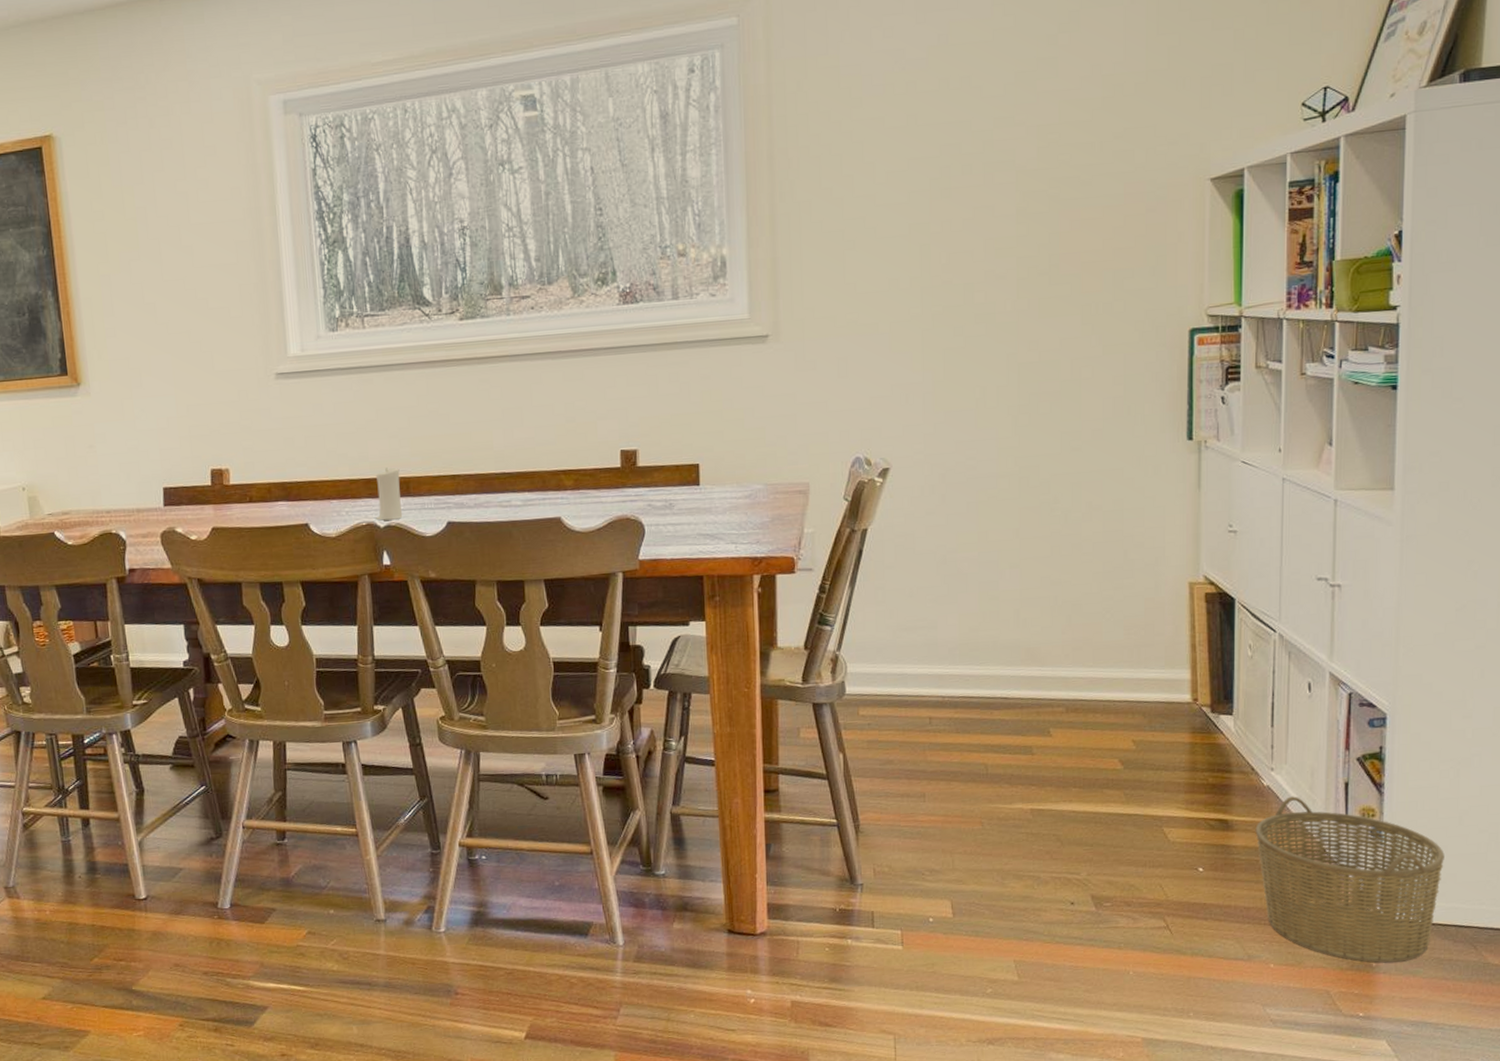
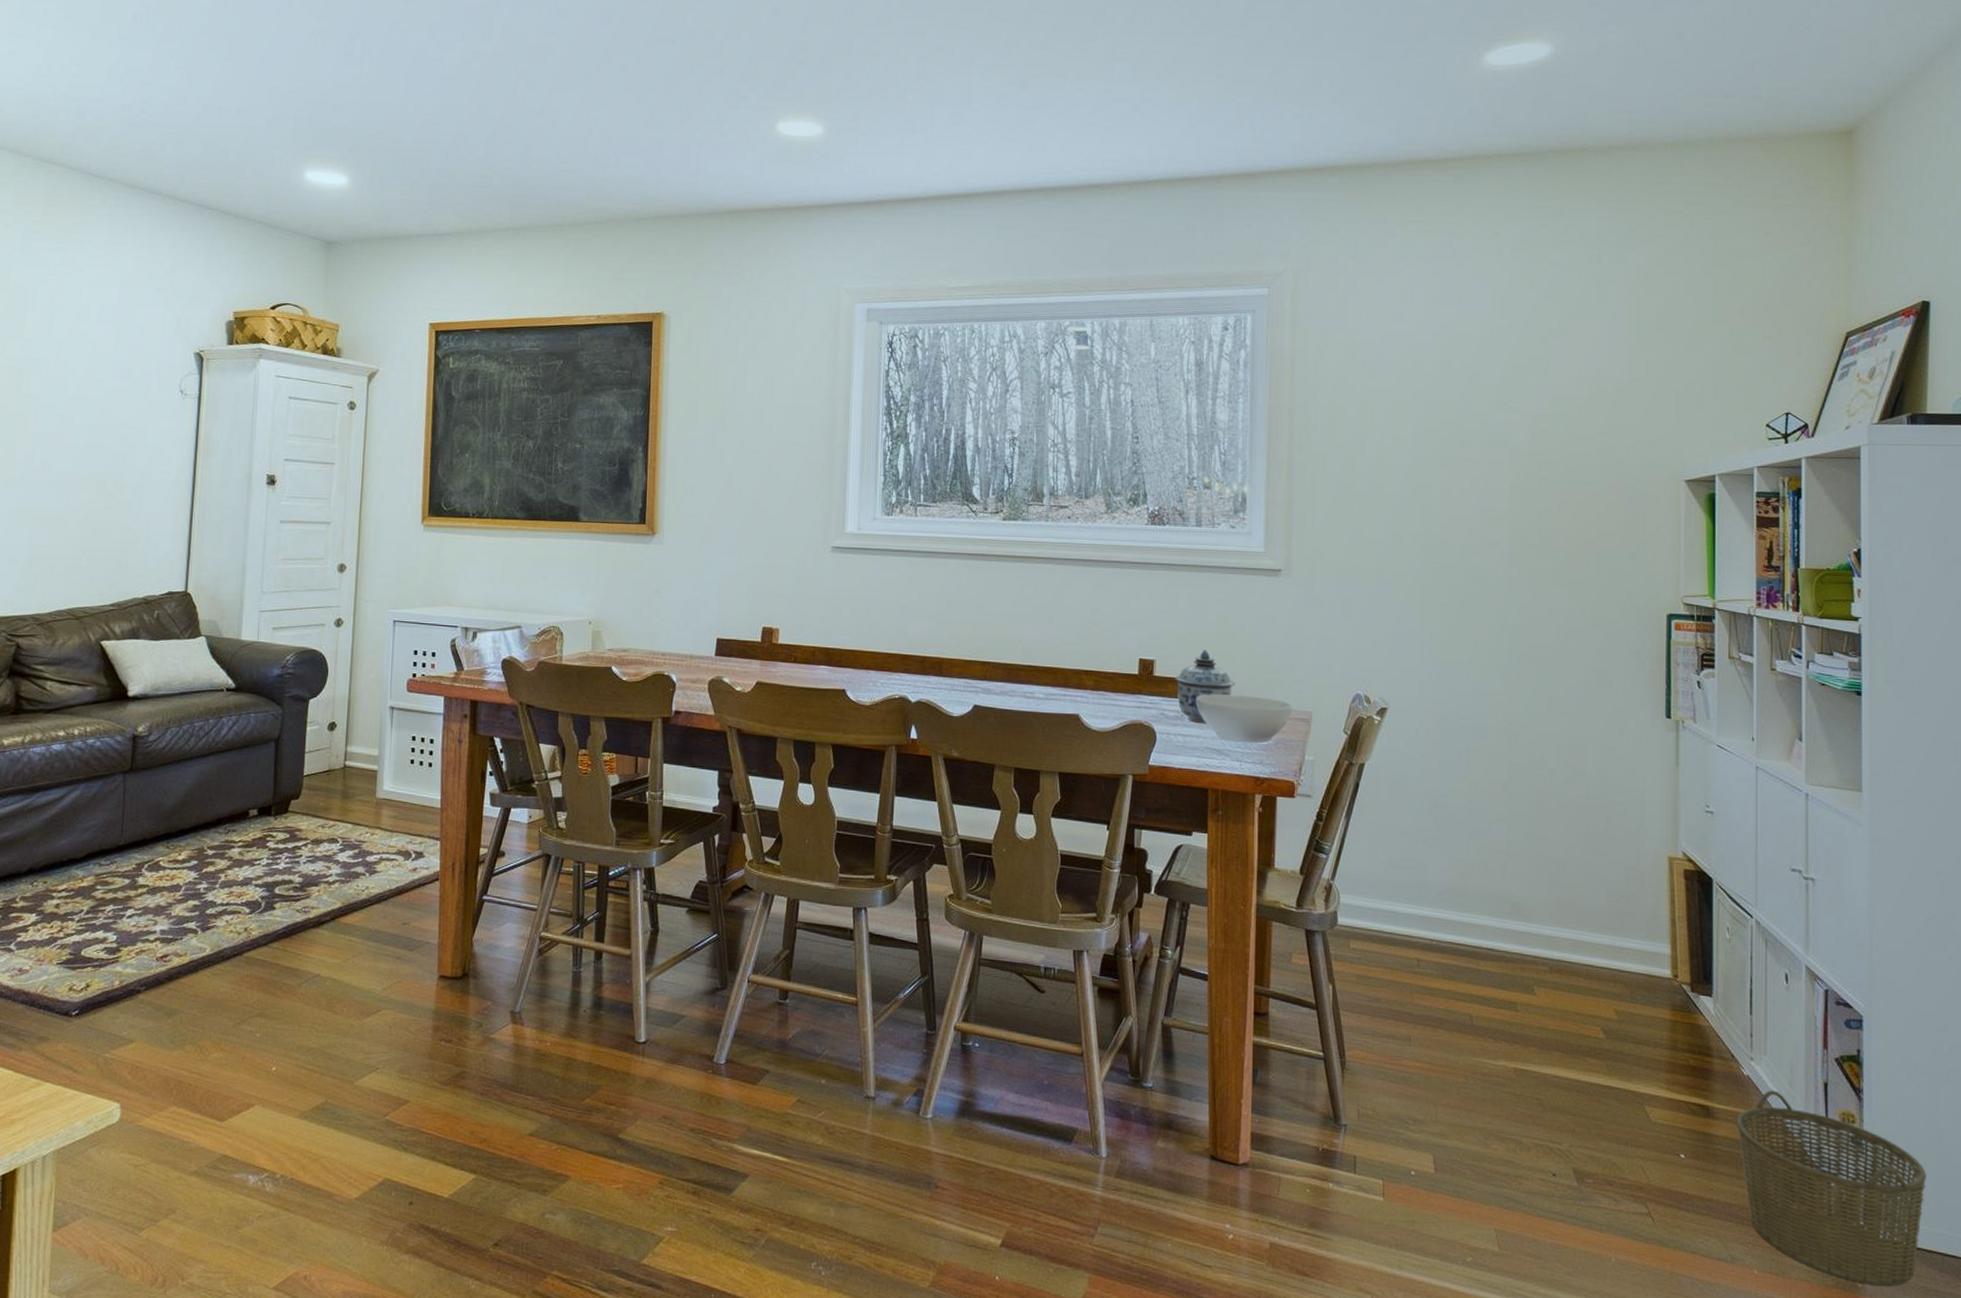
candle: present [375,468,403,521] -> none [908,646,935,697]
lidded jar: none [659,432,726,510] -> present [1174,650,1236,724]
bowl: none [684,473,788,524] -> present [1195,694,1293,744]

